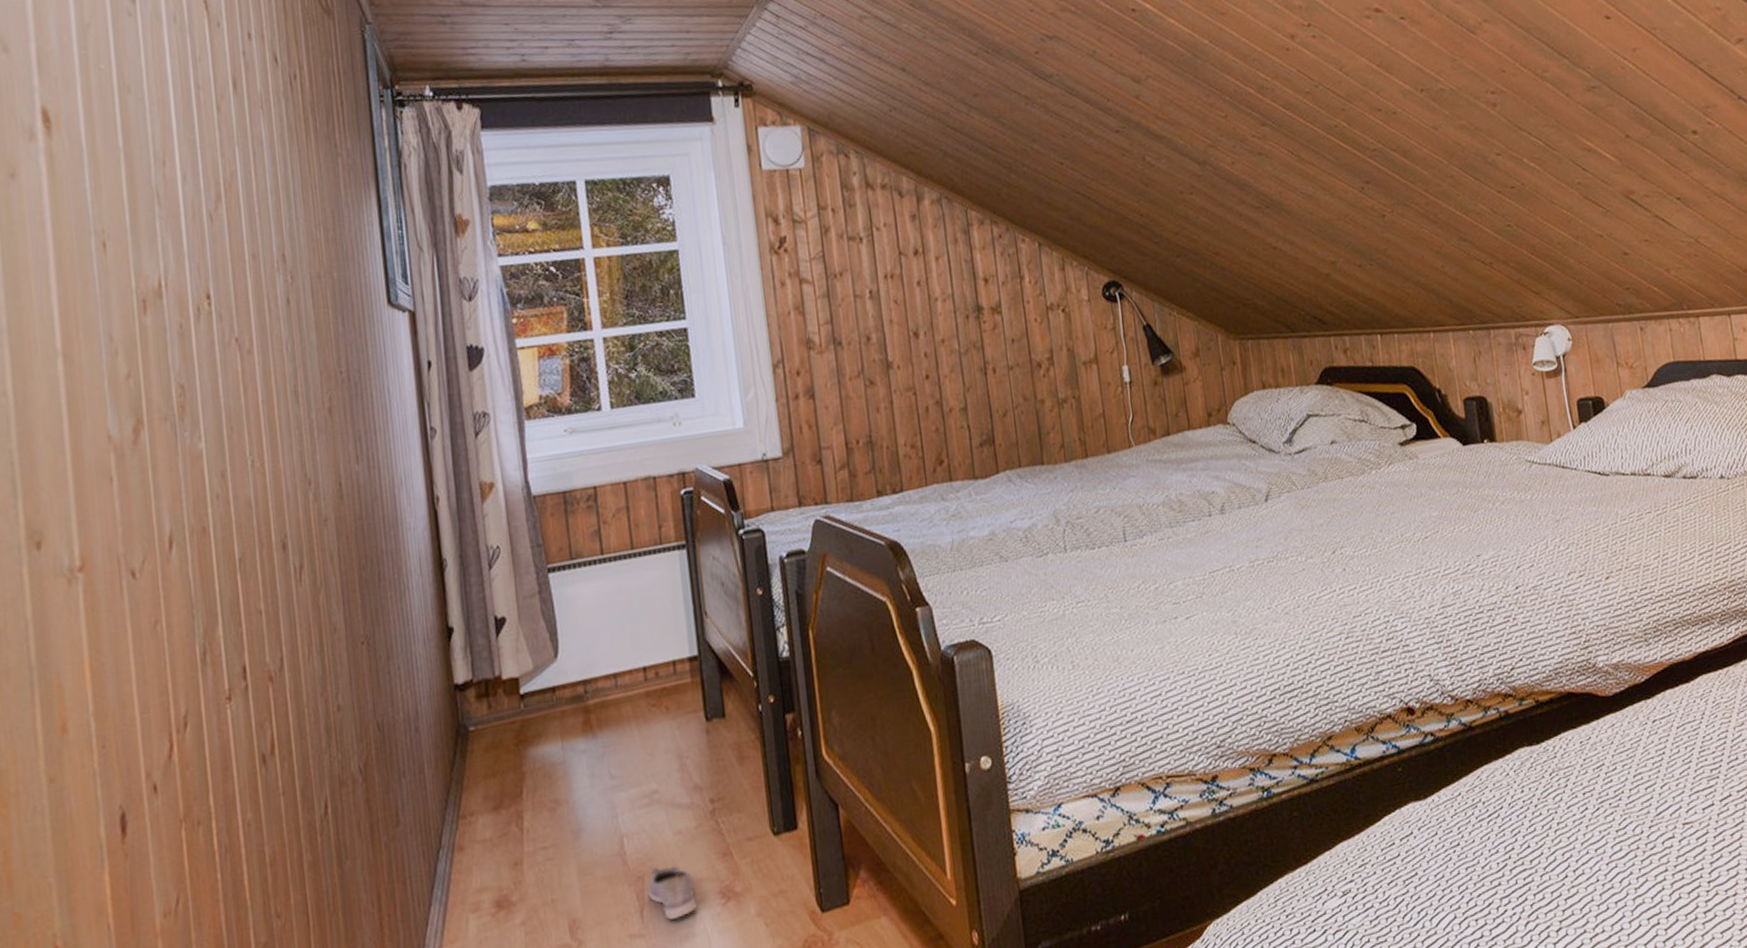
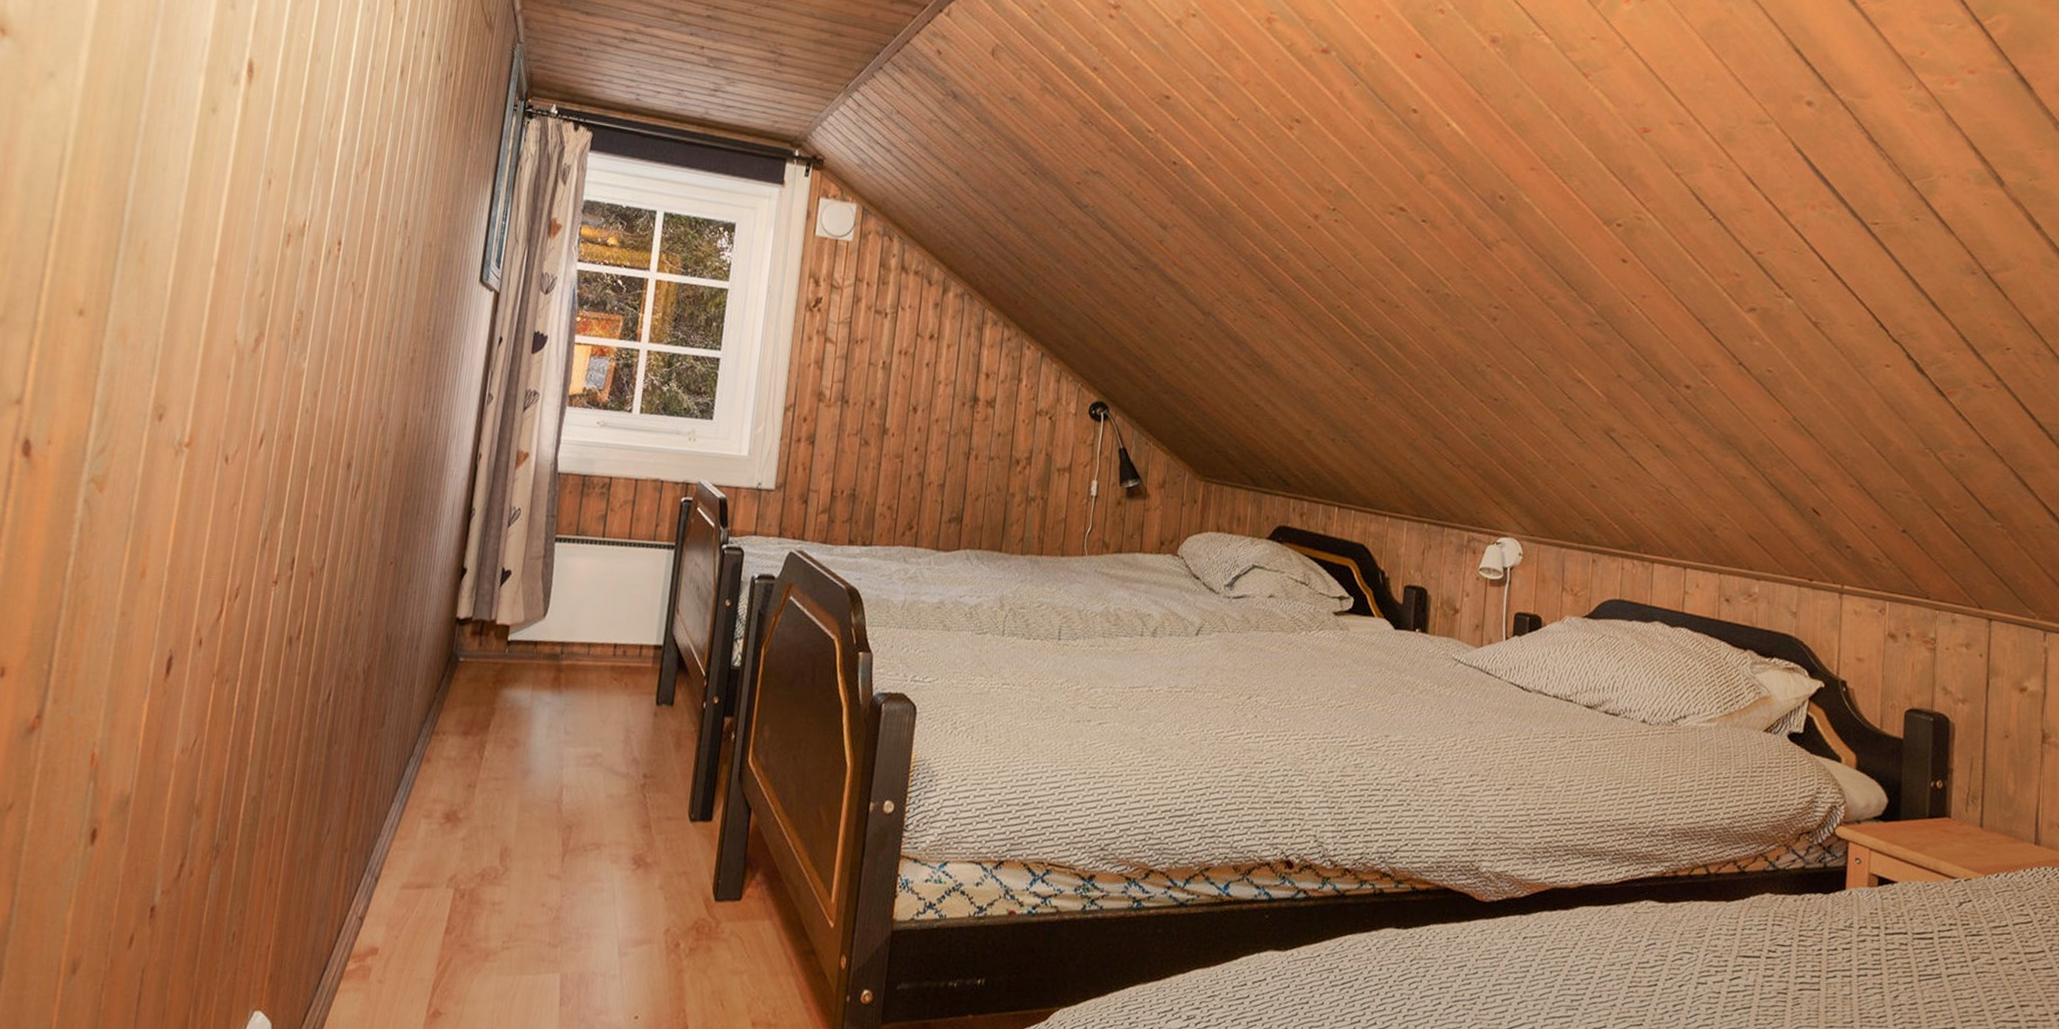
shoe: present [647,865,697,920] -> none [572,821,614,872]

